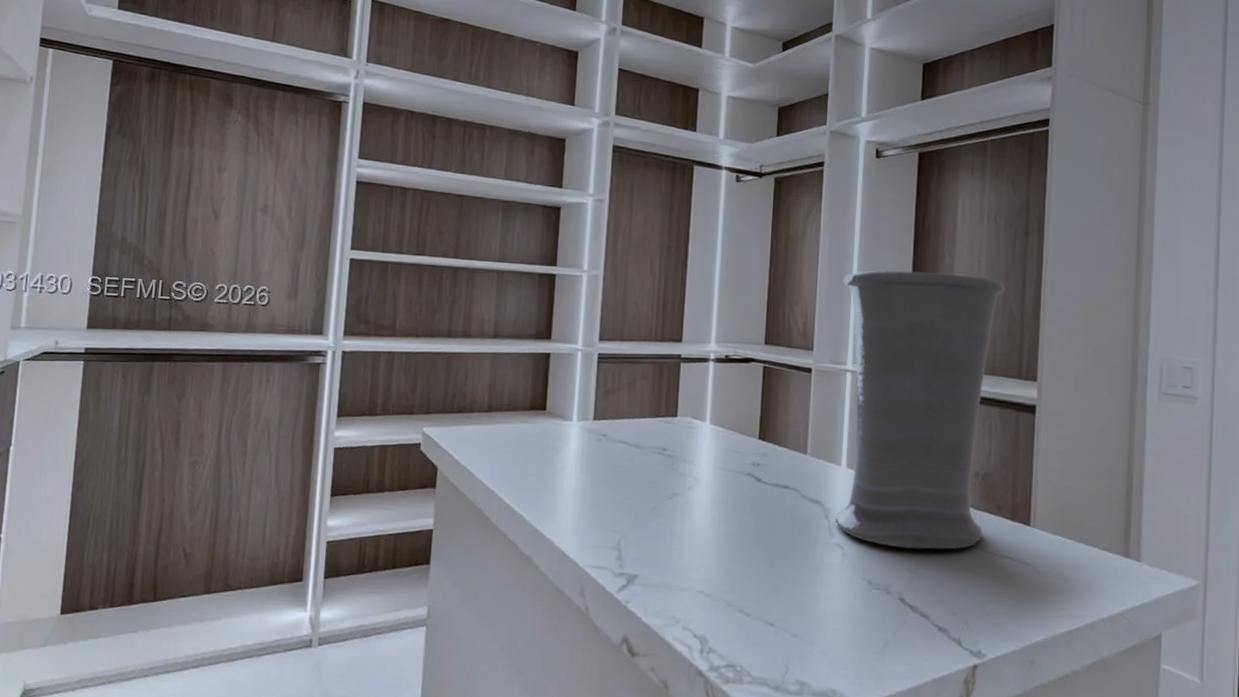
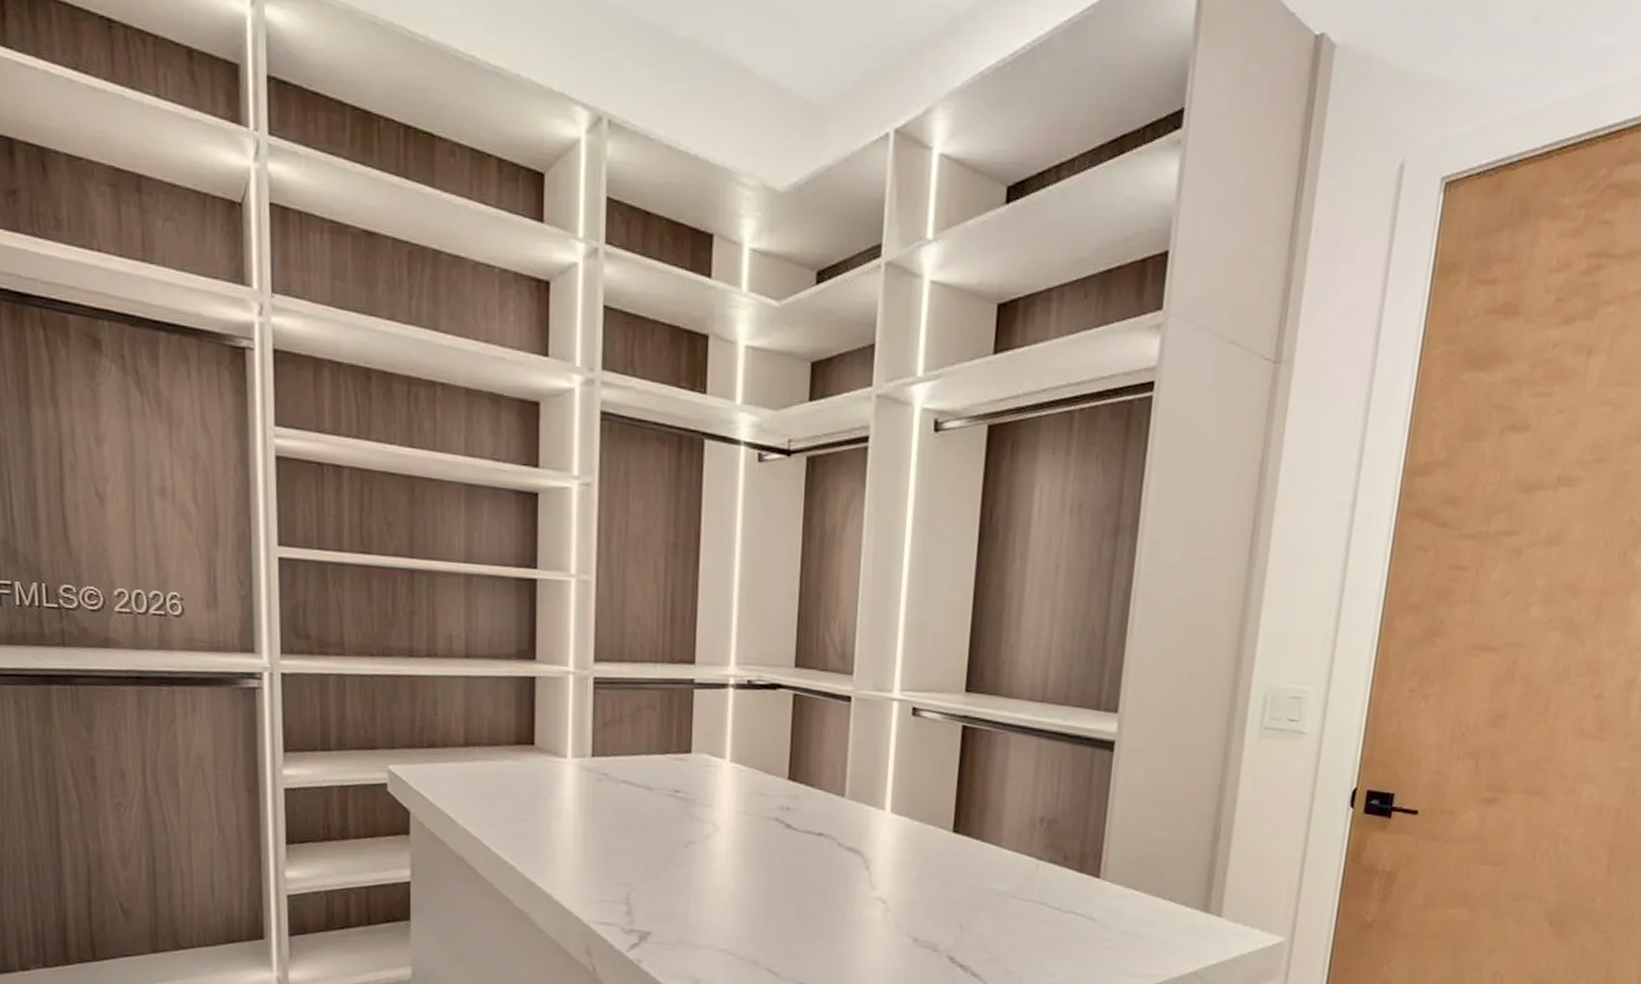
vase: present [835,270,1005,550] -> none [877,576,1087,904]

